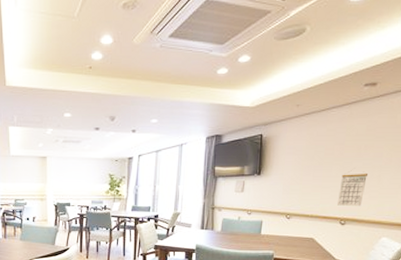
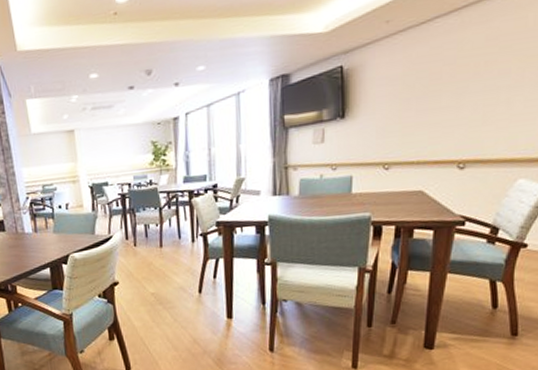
calendar: present [337,173,369,207] -> none [453,97,493,145]

